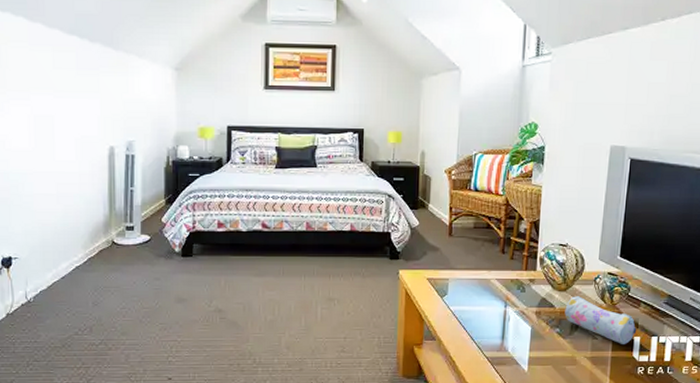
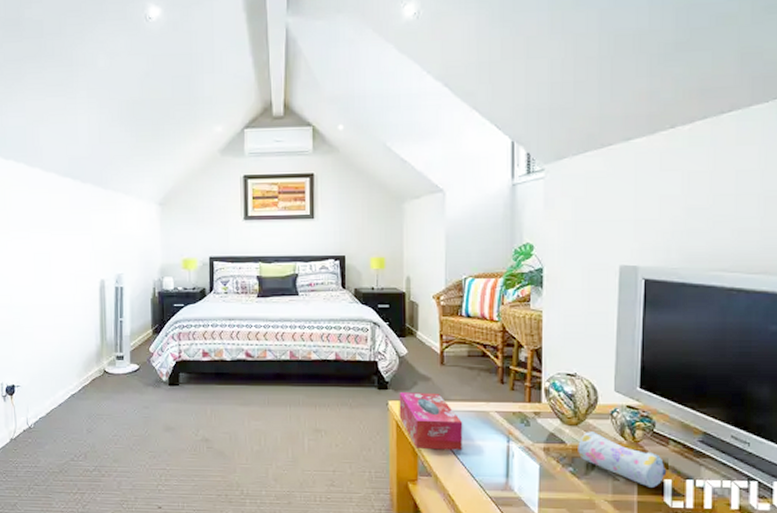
tissue box: none [408,262,467,316] -> present [399,392,463,450]

